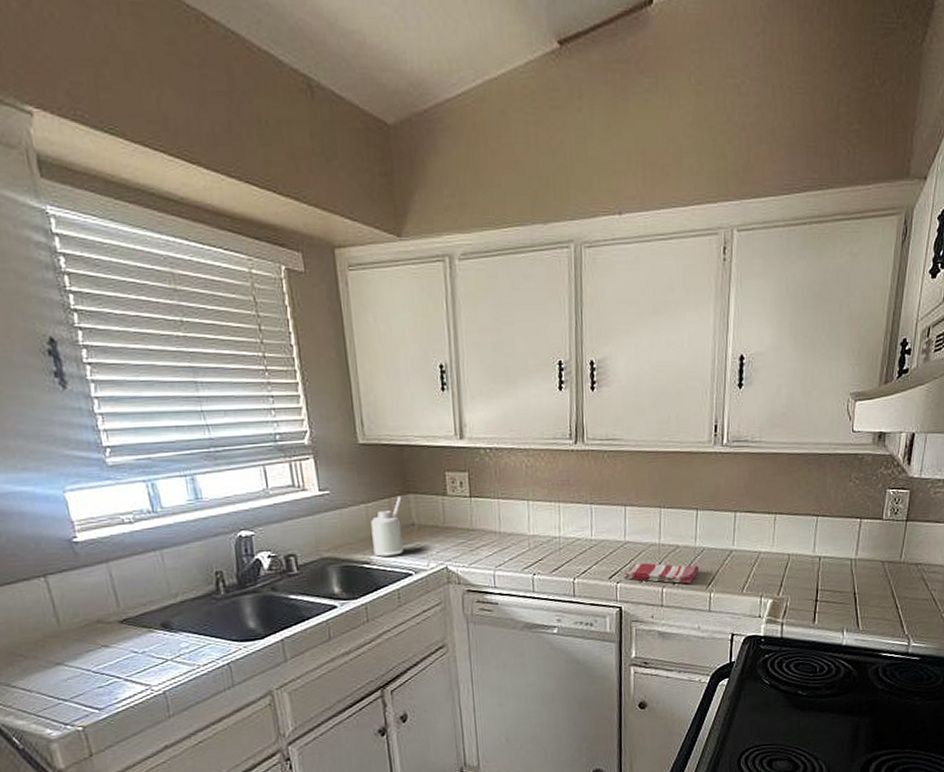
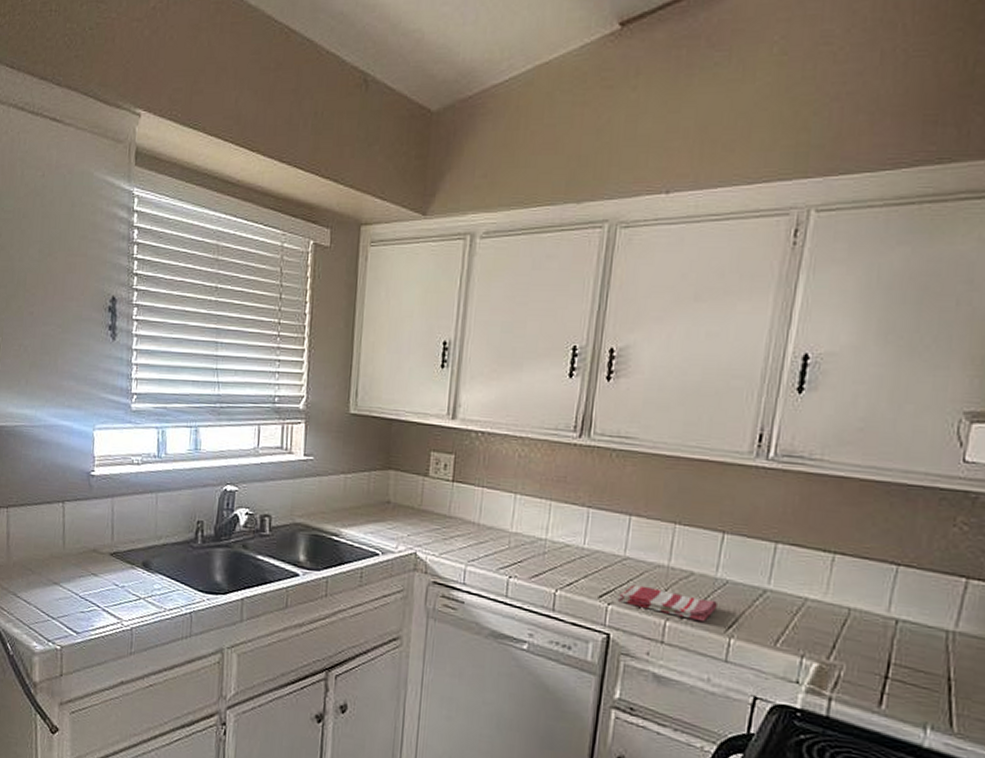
soap dispenser: present [371,495,404,557] -> none [345,470,382,532]

